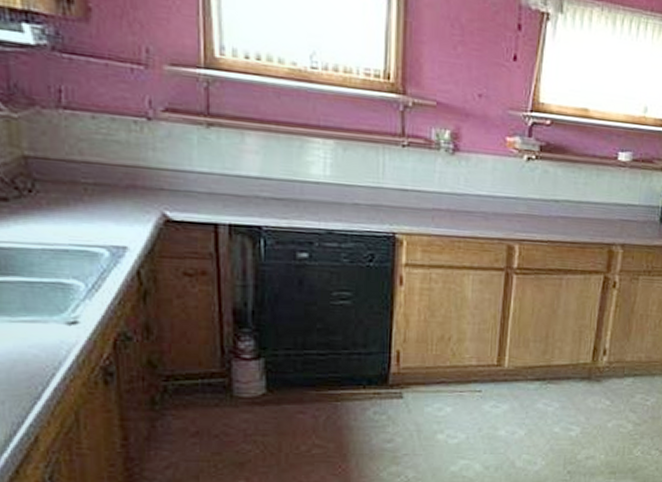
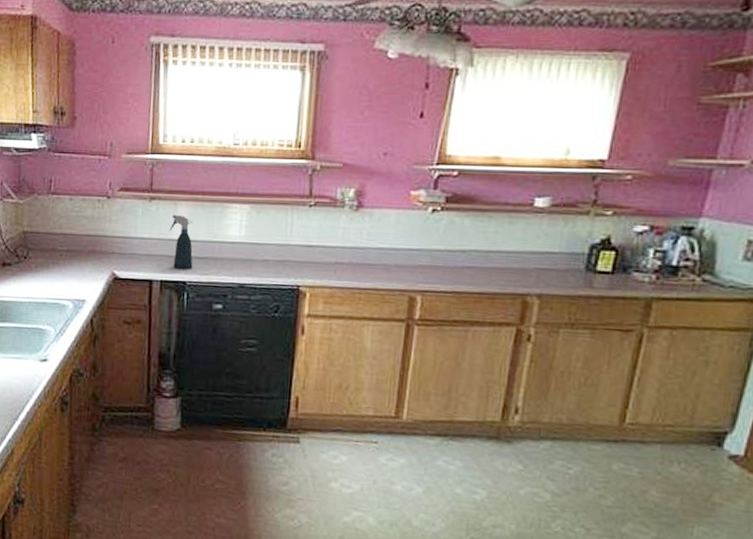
spray bottle: none [235,146,269,213] -> present [169,215,193,270]

